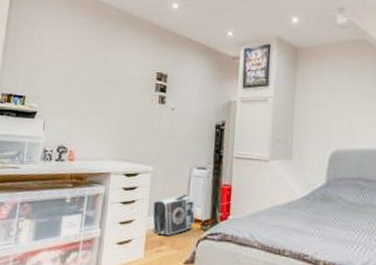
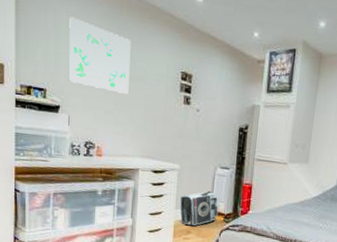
wall art: none [47,29,110,97] -> present [68,17,131,94]

